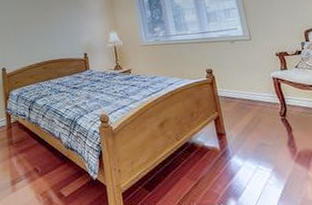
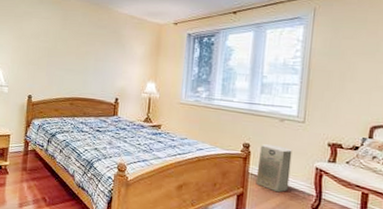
air purifier: none [221,65,256,109] -> present [255,144,293,193]

